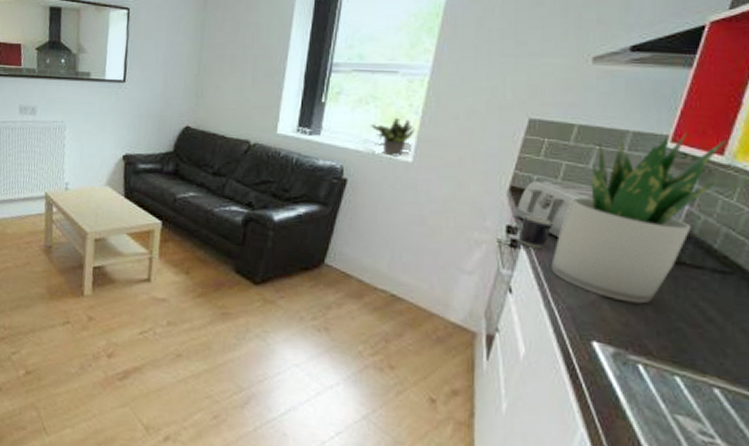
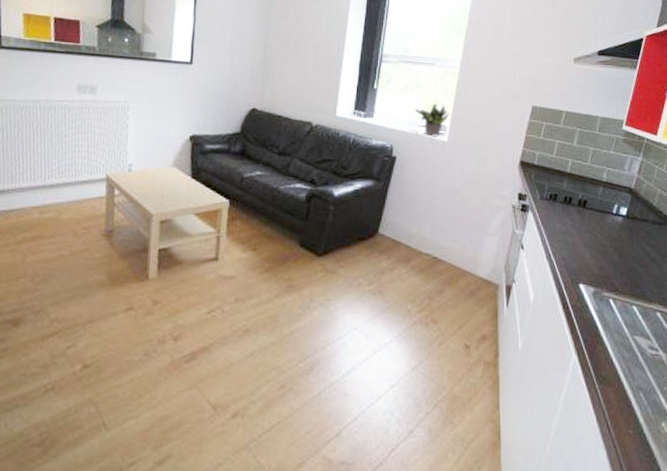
toaster: present [513,181,594,237] -> none [522,156,578,201]
mug: present [517,215,553,248] -> none [526,184,551,211]
planter: present [551,133,726,304] -> none [550,118,658,251]

